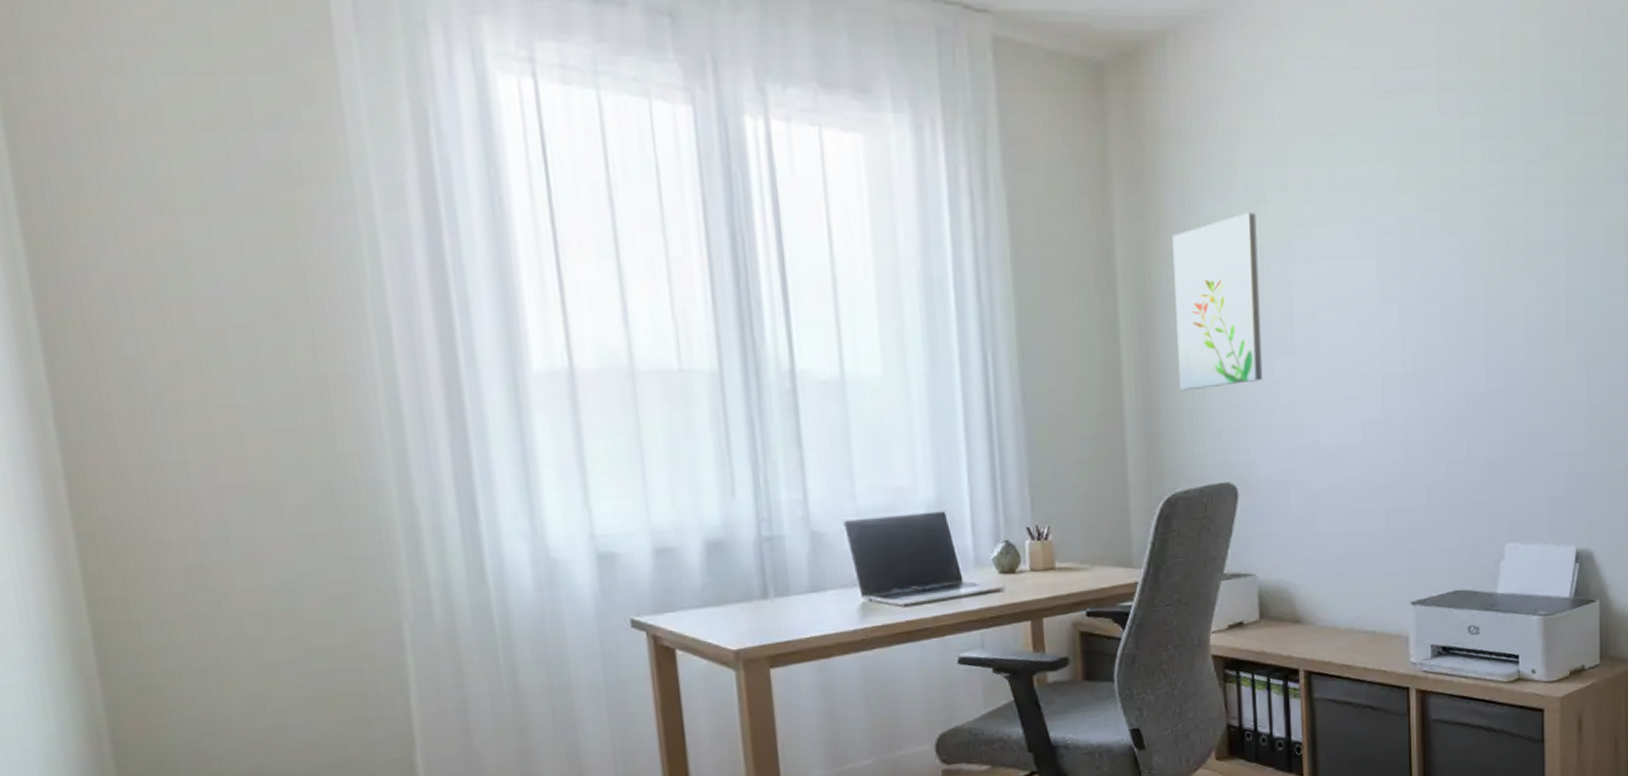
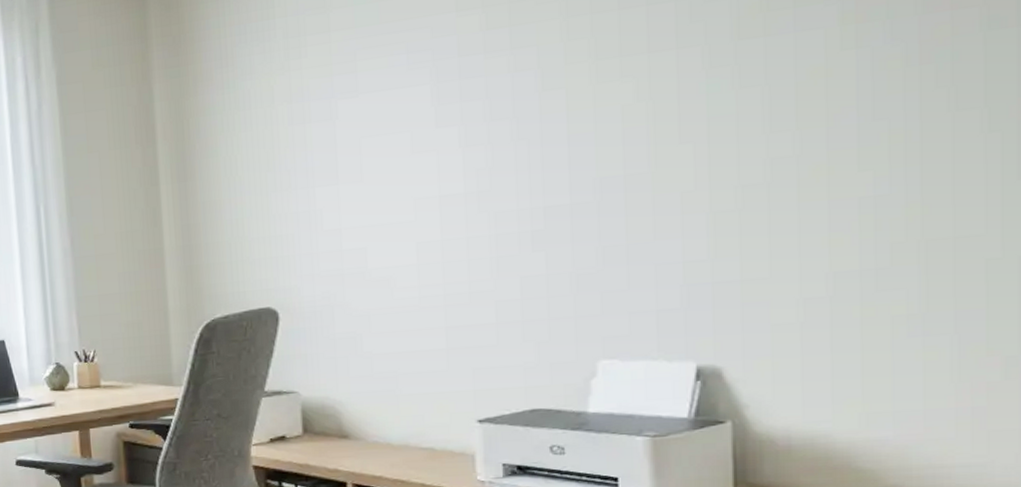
wall art: present [1172,213,1263,391] -> none [210,57,305,226]

